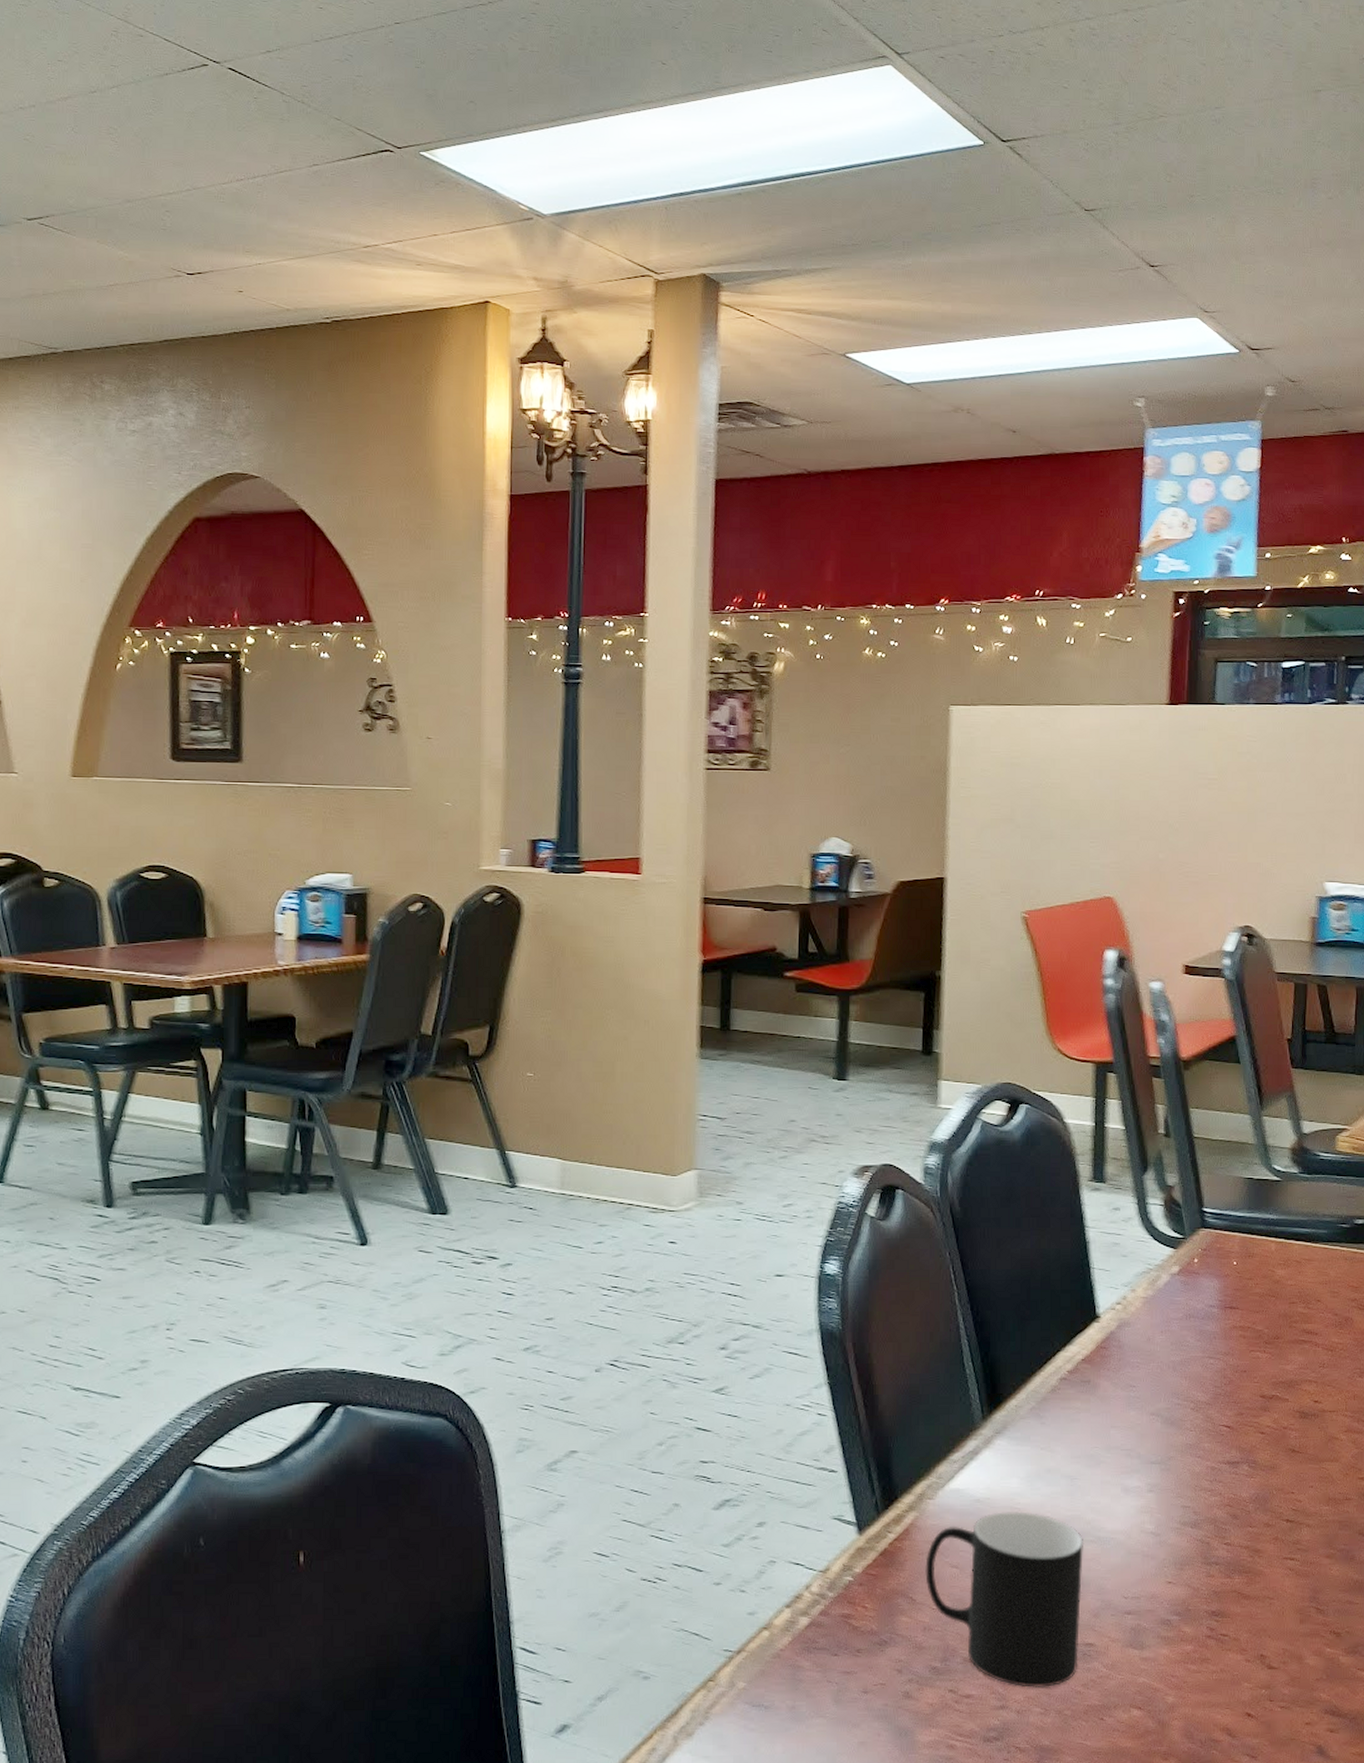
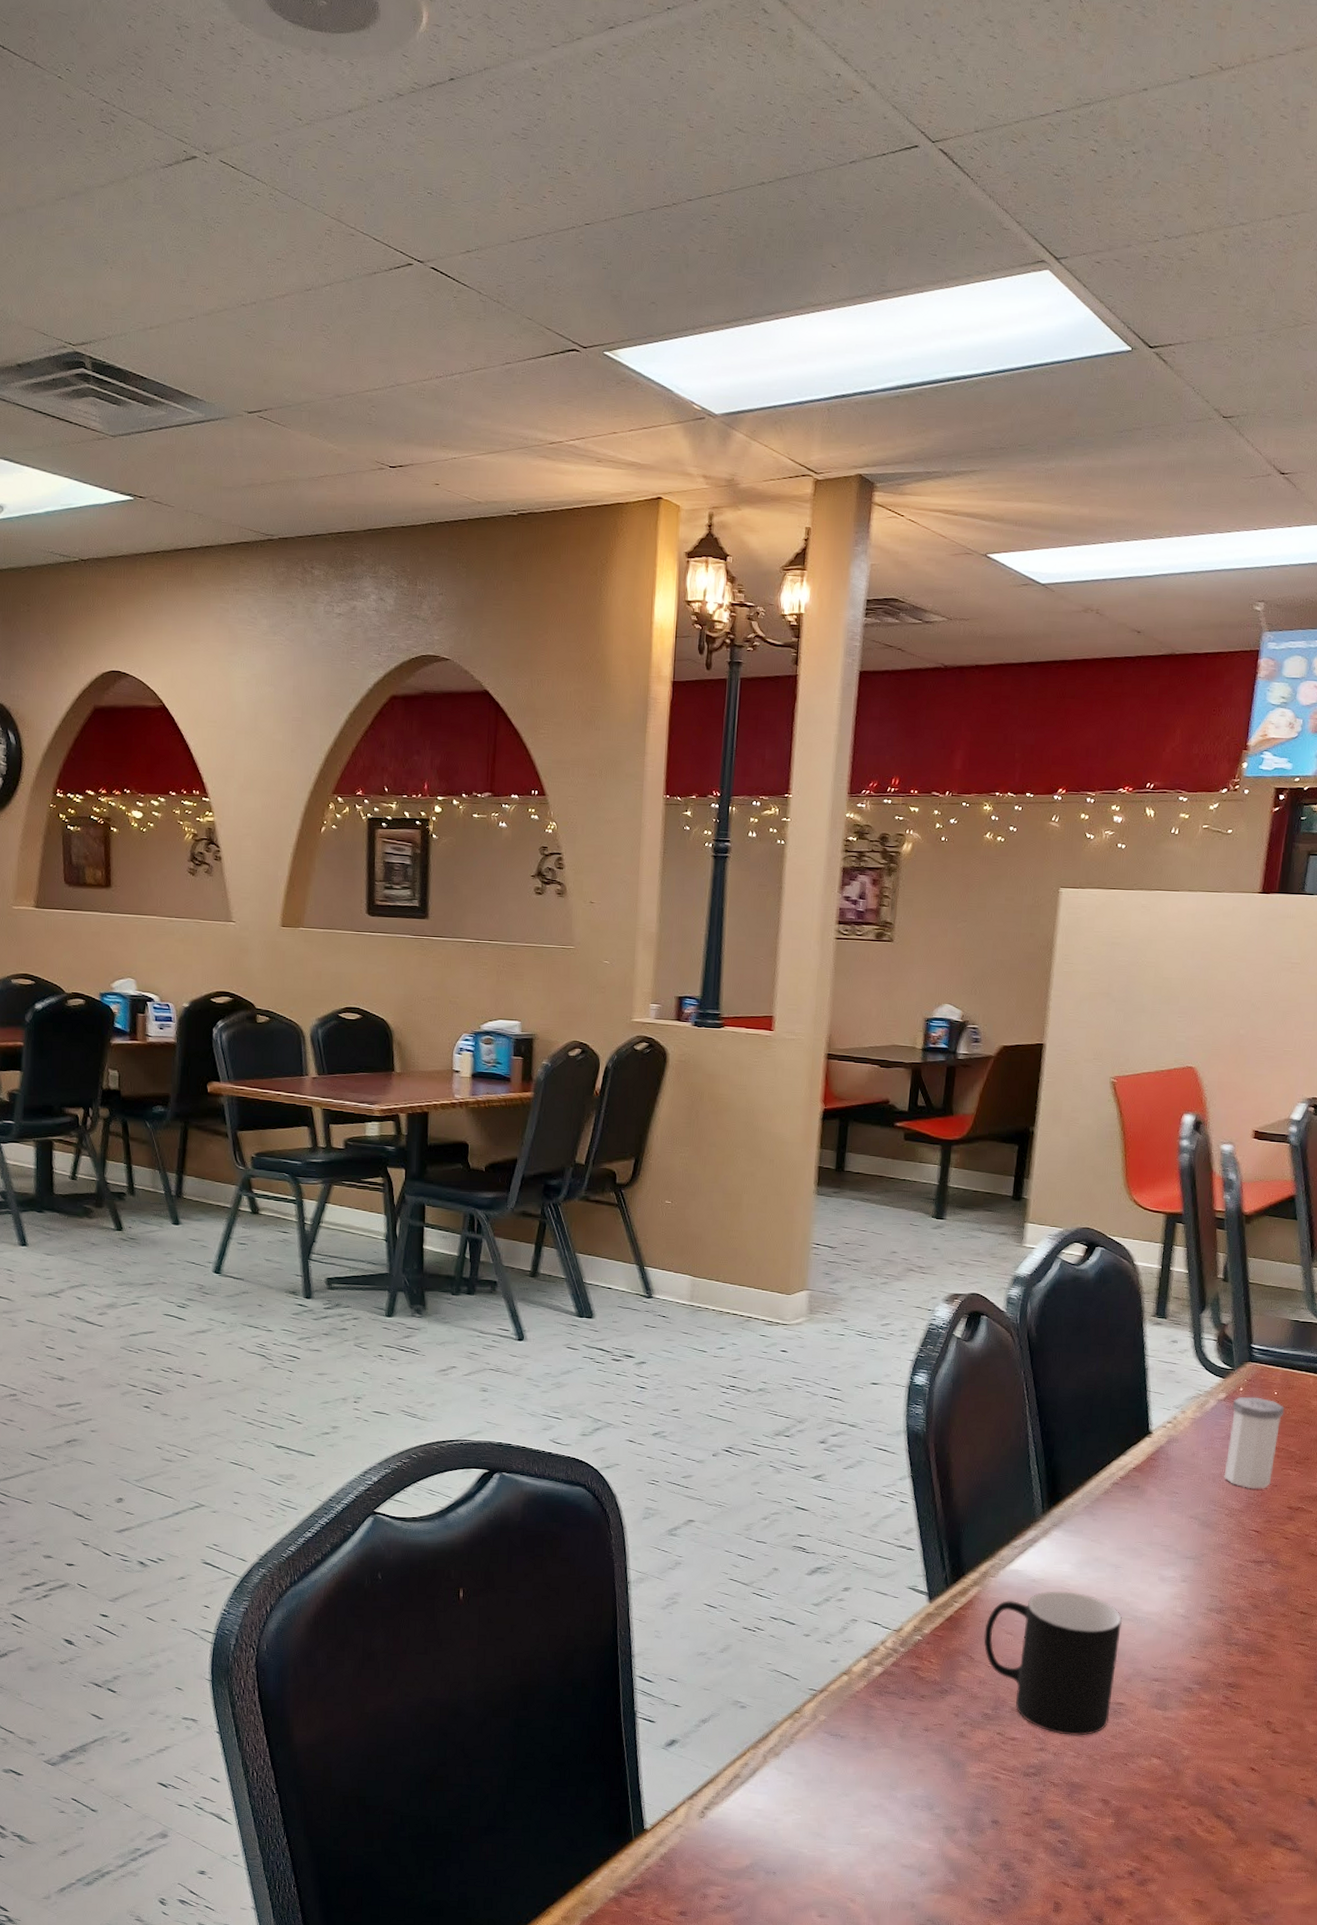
salt shaker: none [1185,1268,1247,1376] -> present [1224,1396,1285,1489]

